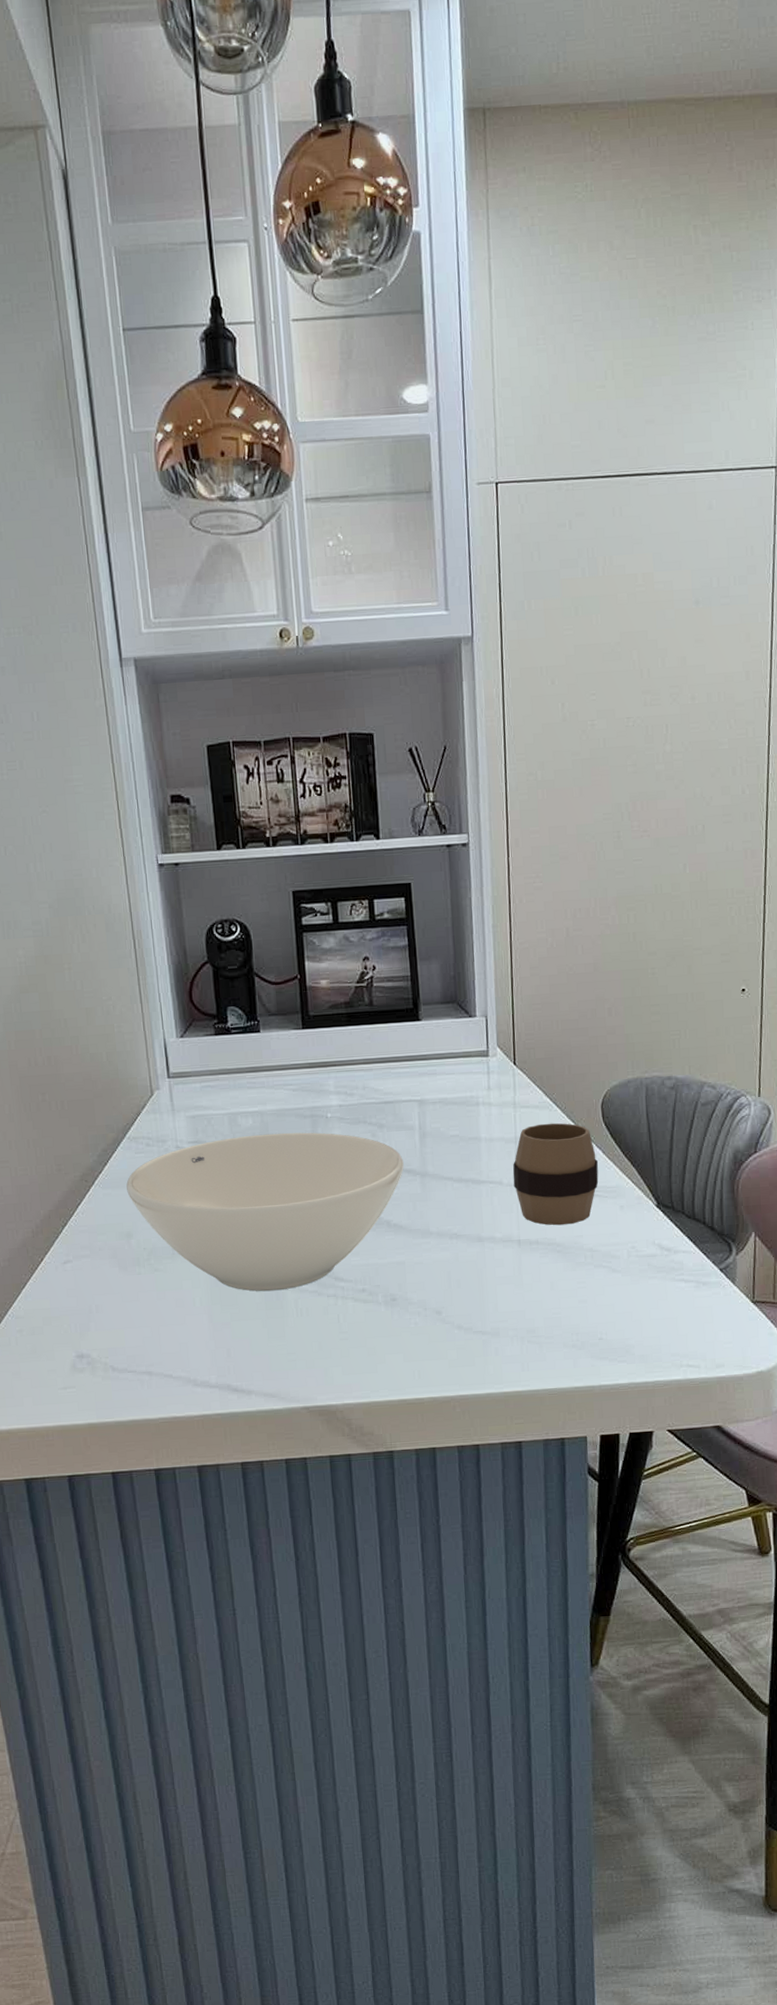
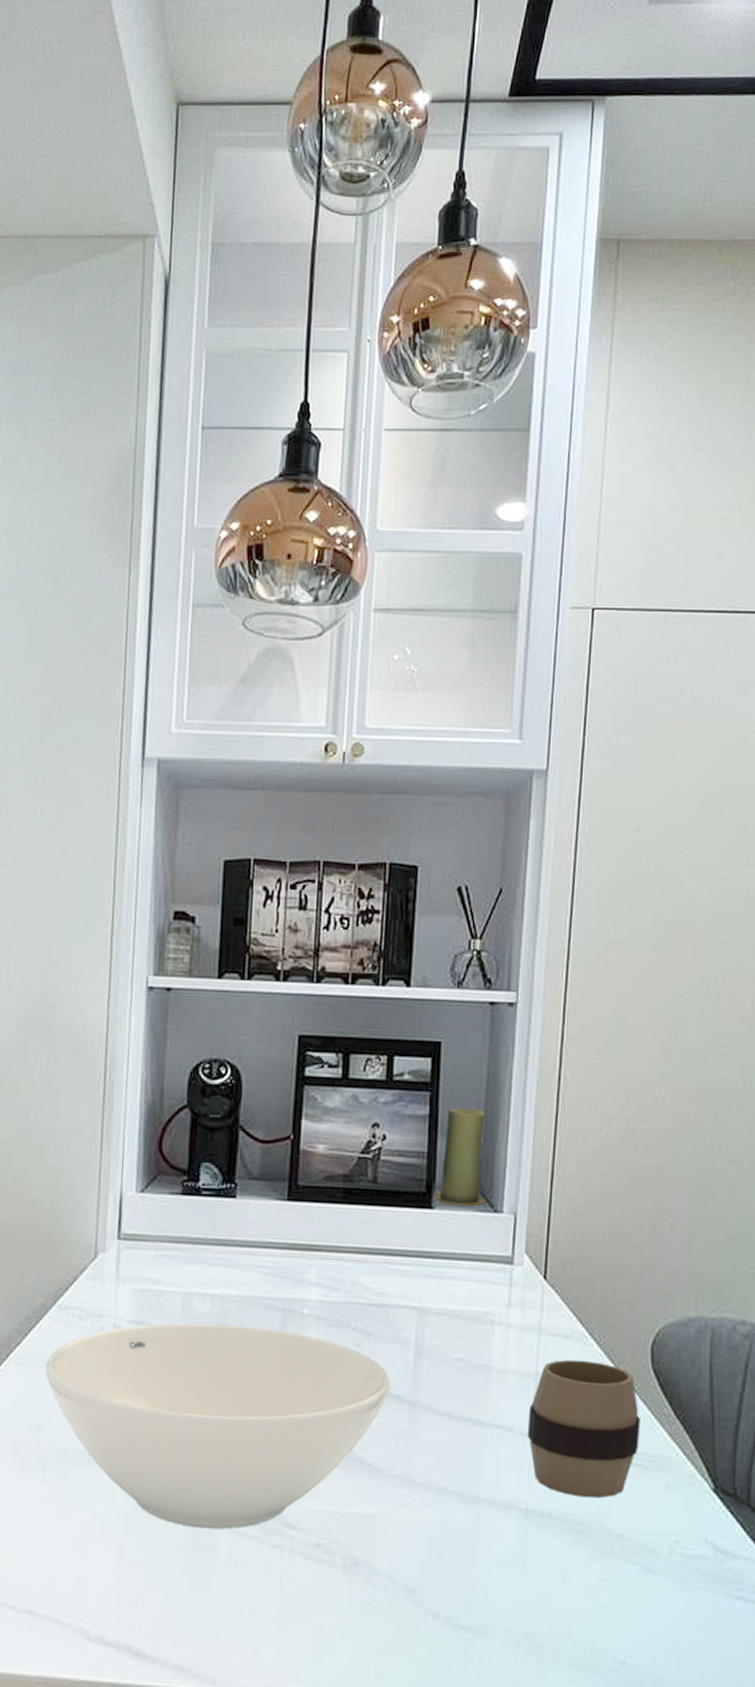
candle: none [420,936,462,1015] -> present [433,1108,486,1206]

